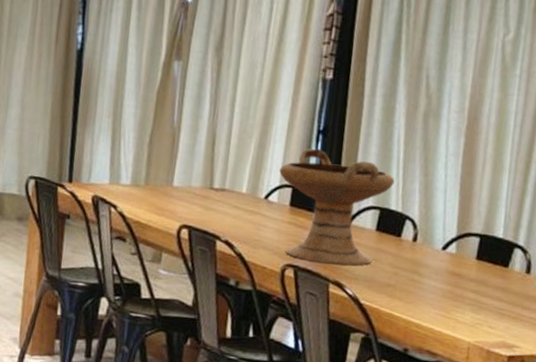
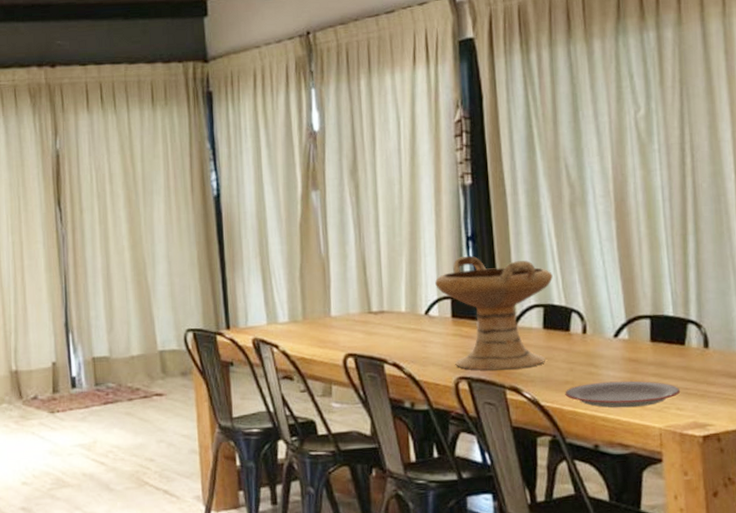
plate: none [385,289,496,320] -> present [565,380,681,408]

